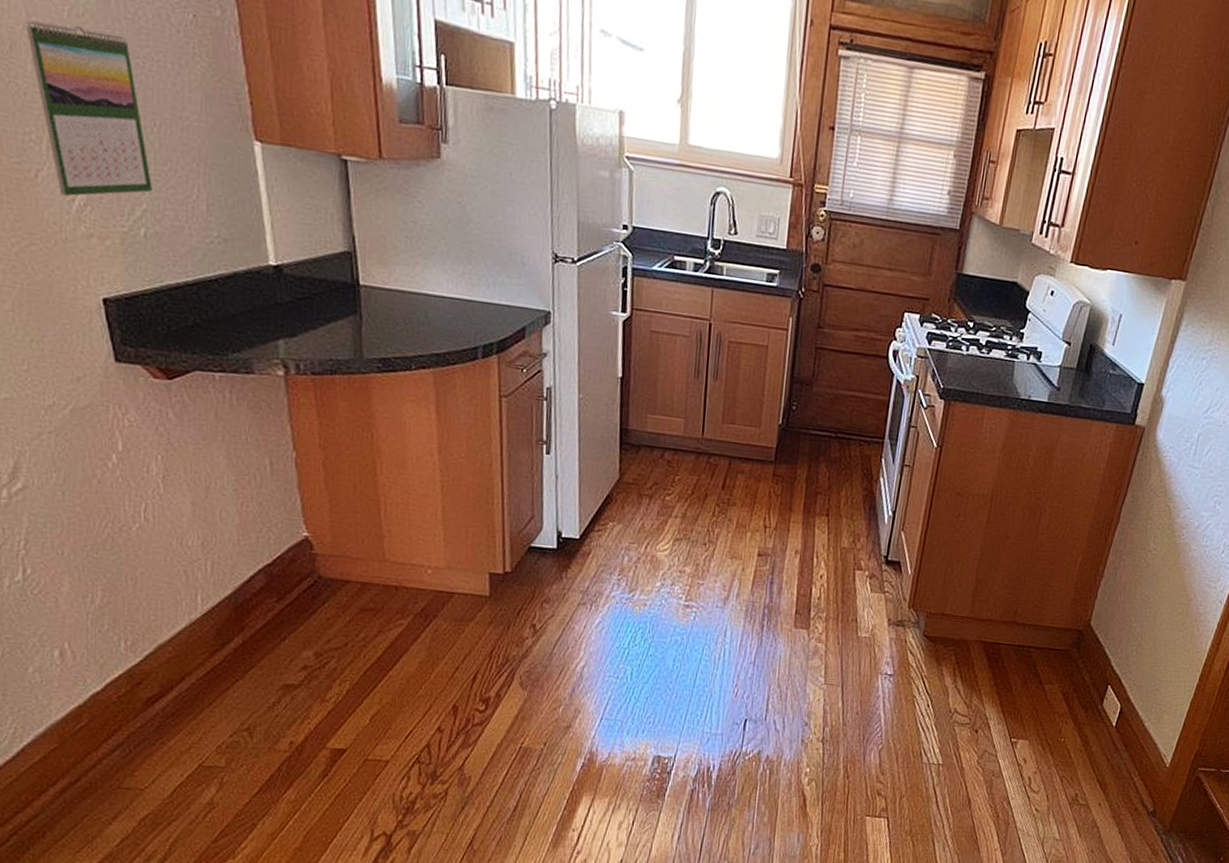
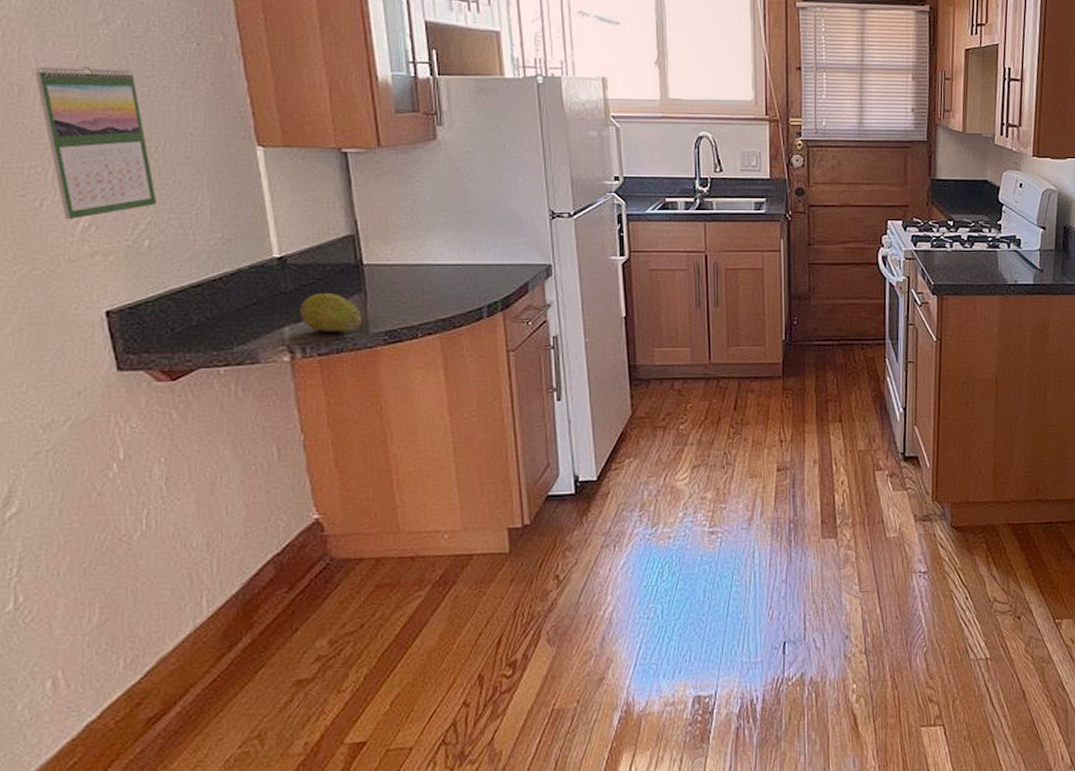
fruit: none [295,309,356,354] -> present [300,292,361,332]

